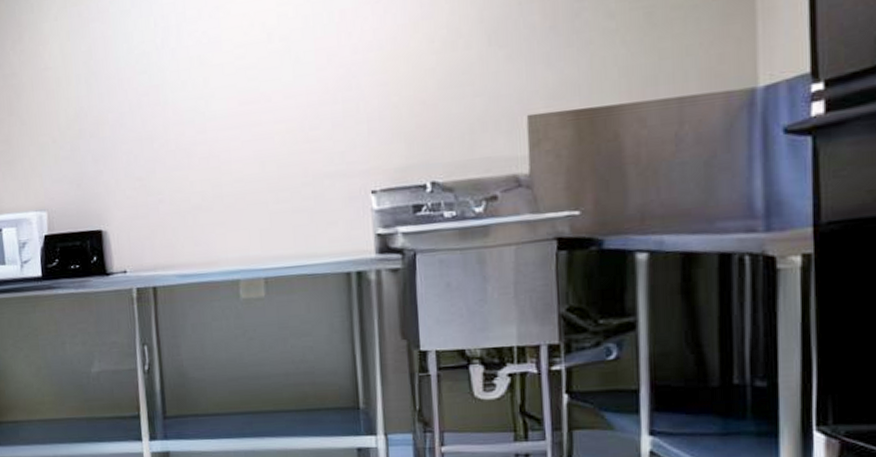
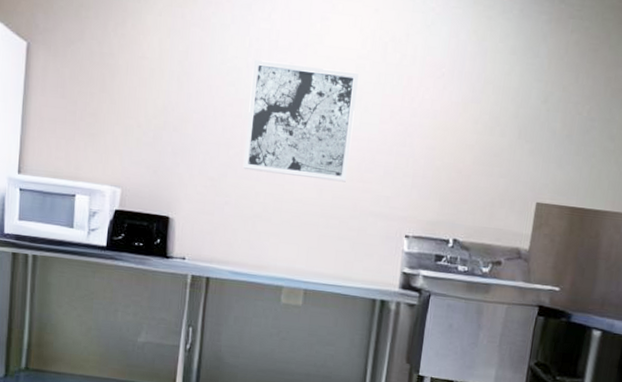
wall art: none [162,22,290,161] -> present [243,60,359,182]

